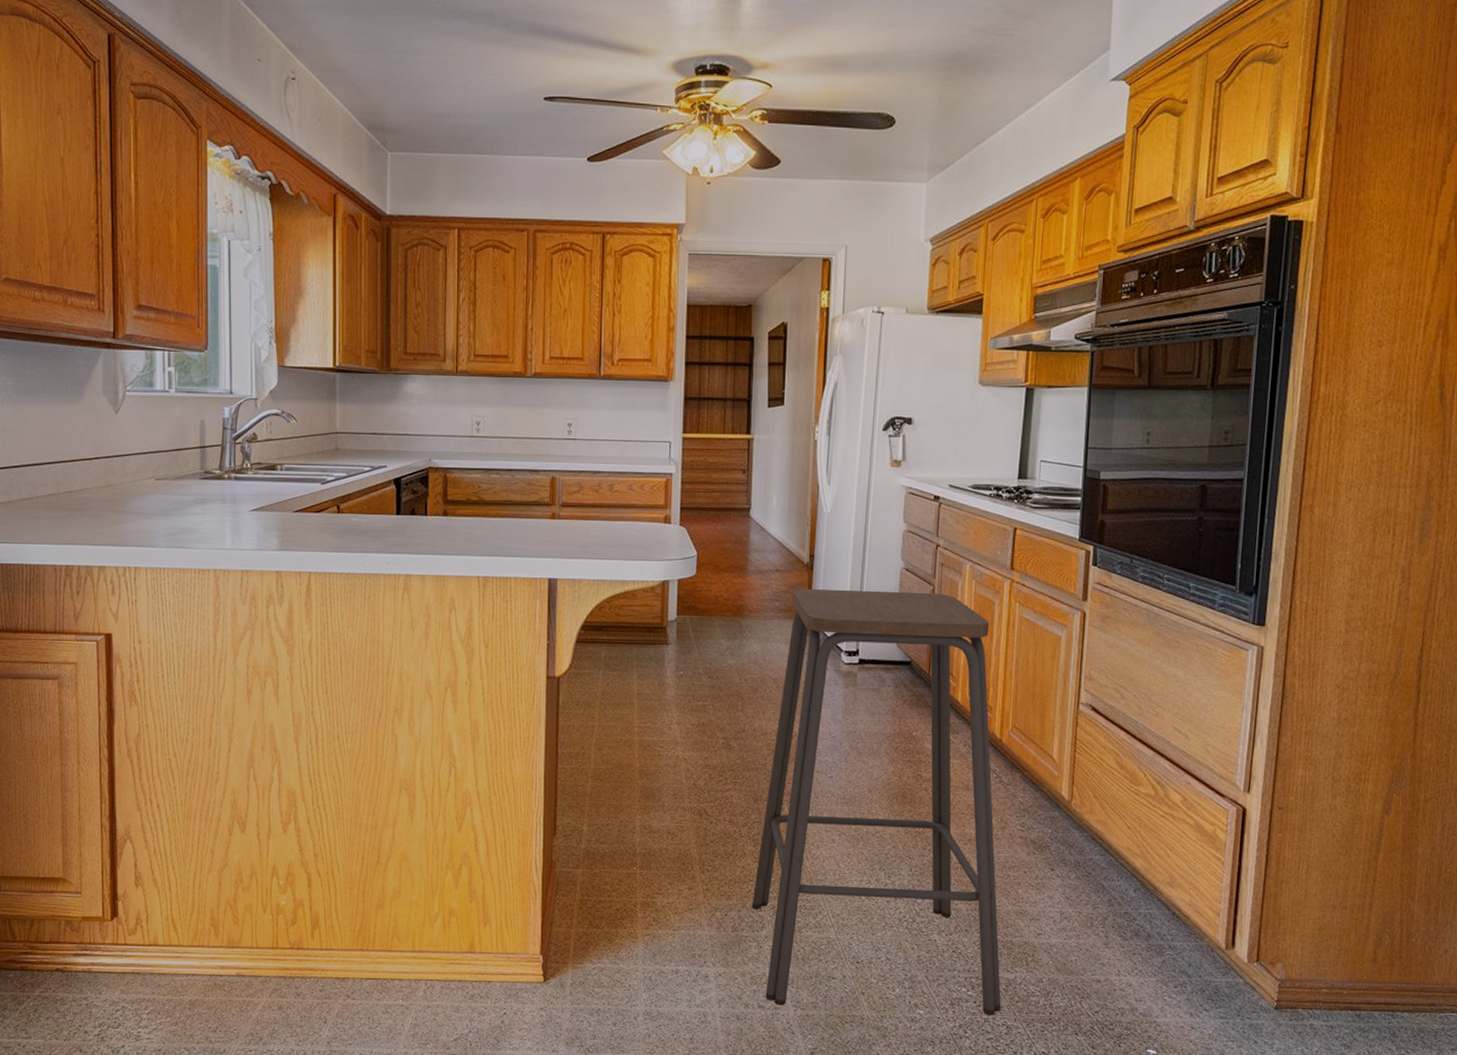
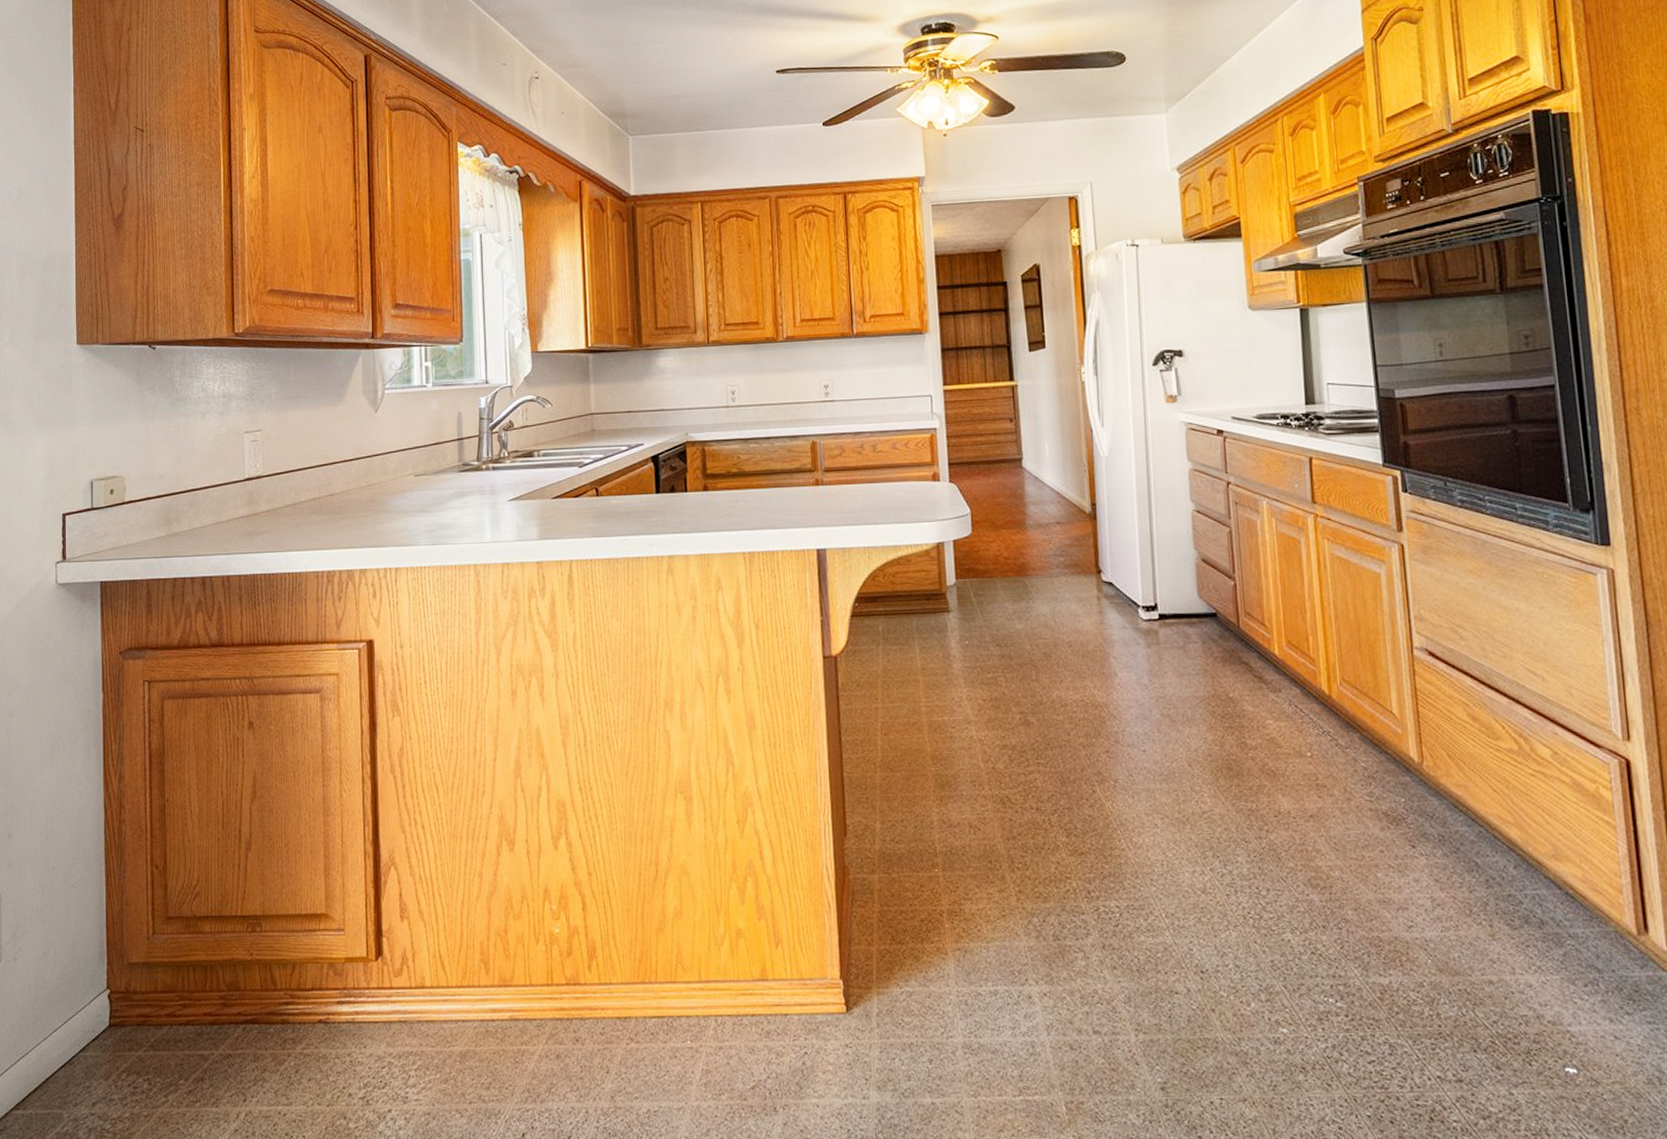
bar stool: present [751,588,1002,1016] -> none [1072,535,1379,1032]

